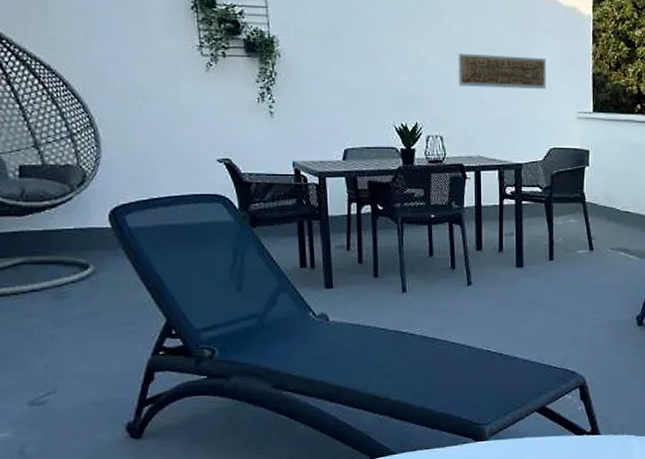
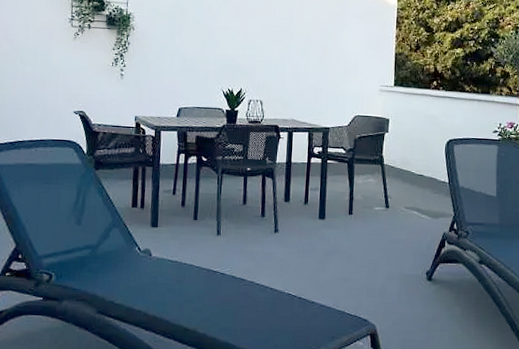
decorative wall panel: present [456,54,546,89] -> none [277,33,356,65]

